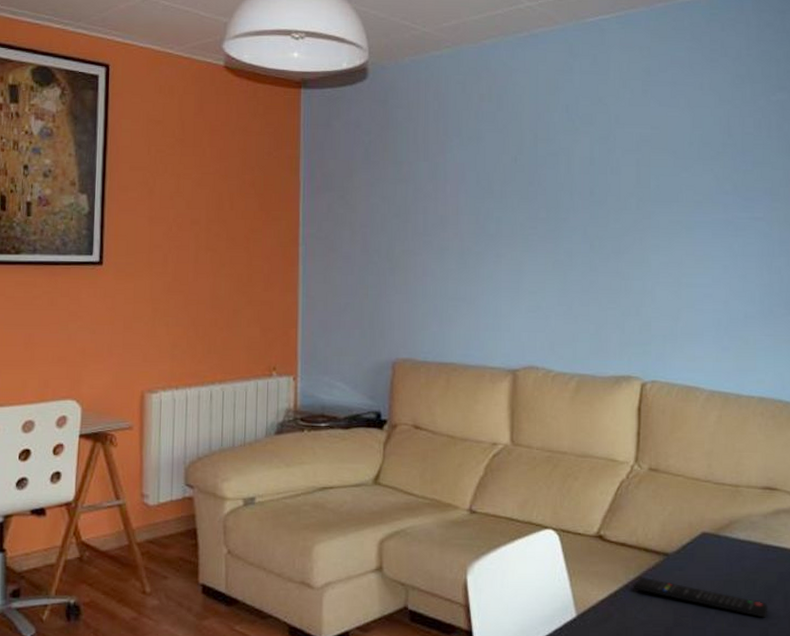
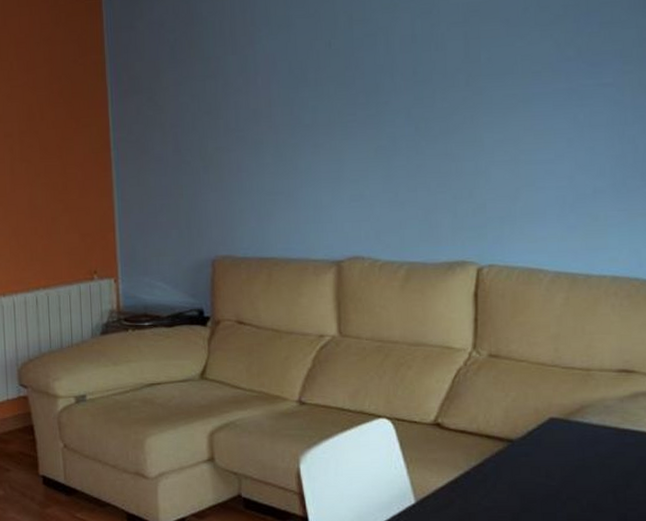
remote control: present [633,577,768,618] -> none [475,463,627,503]

